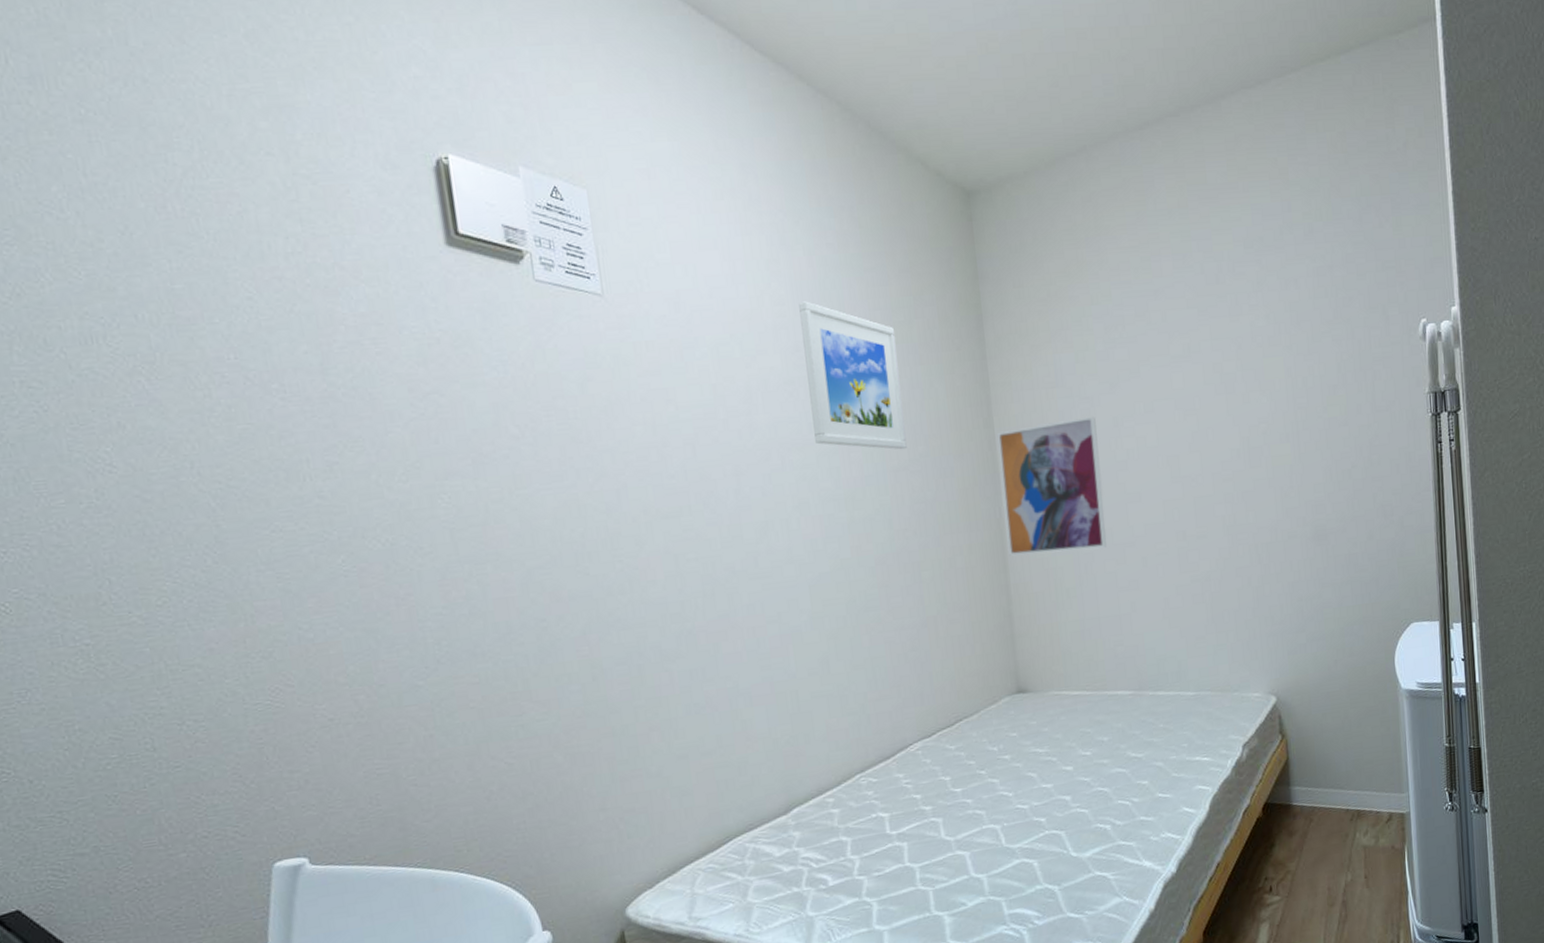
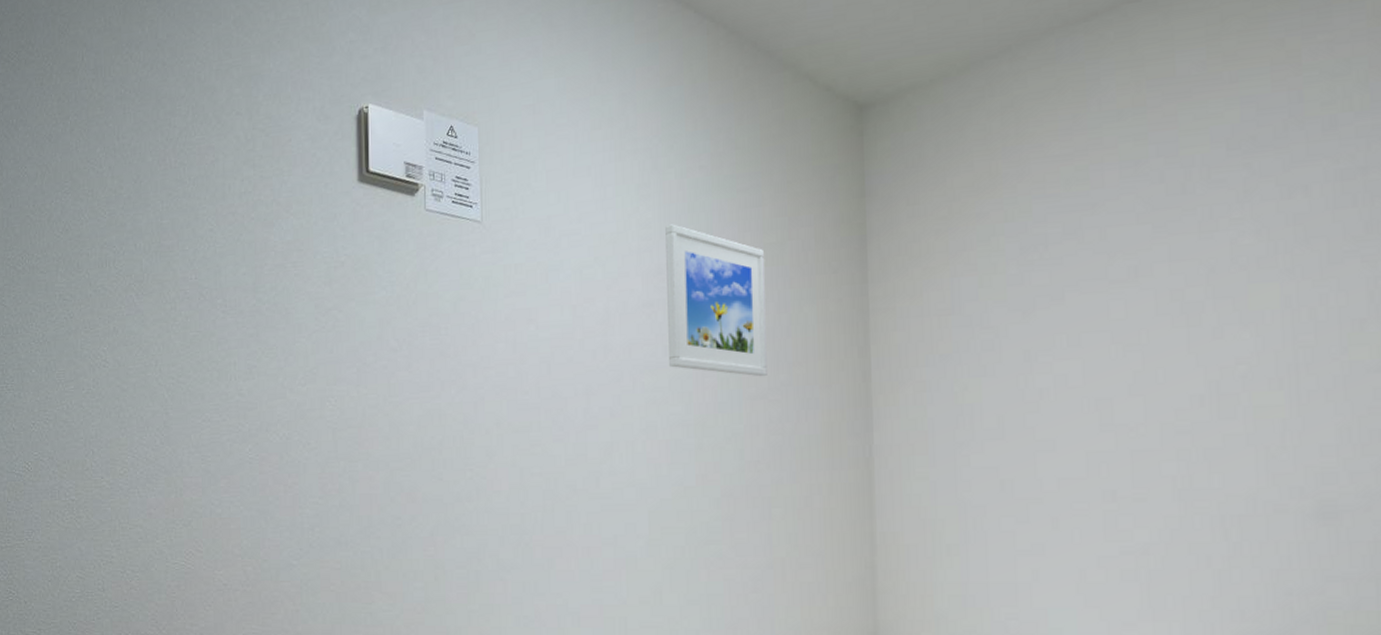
wall art: present [996,416,1107,556] -> none [873,348,1004,502]

